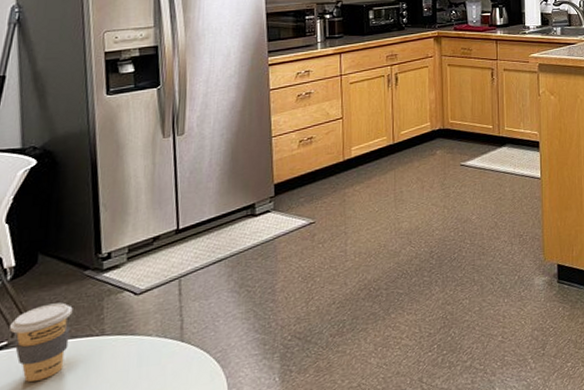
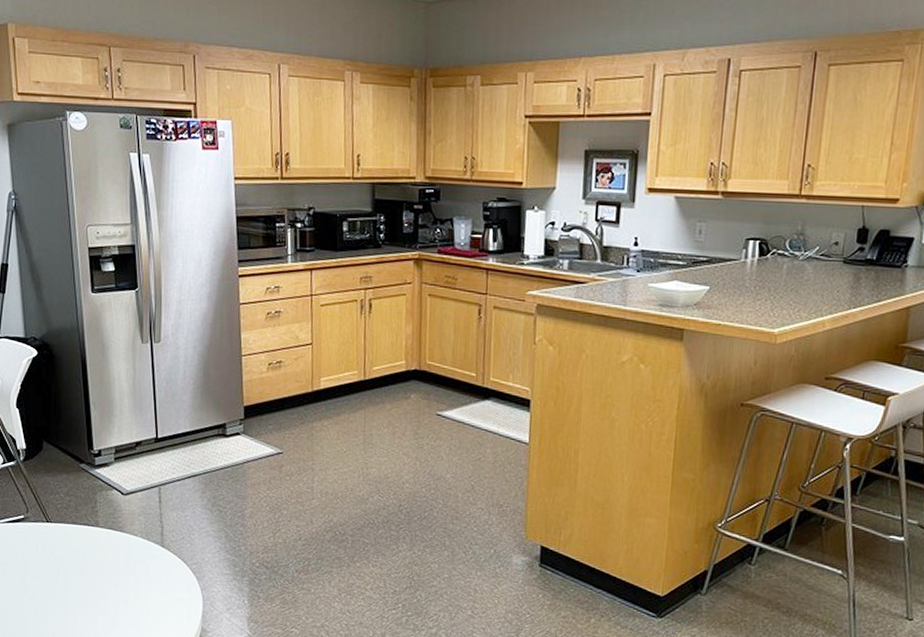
coffee cup: present [10,302,73,382] -> none [25,488,73,556]

